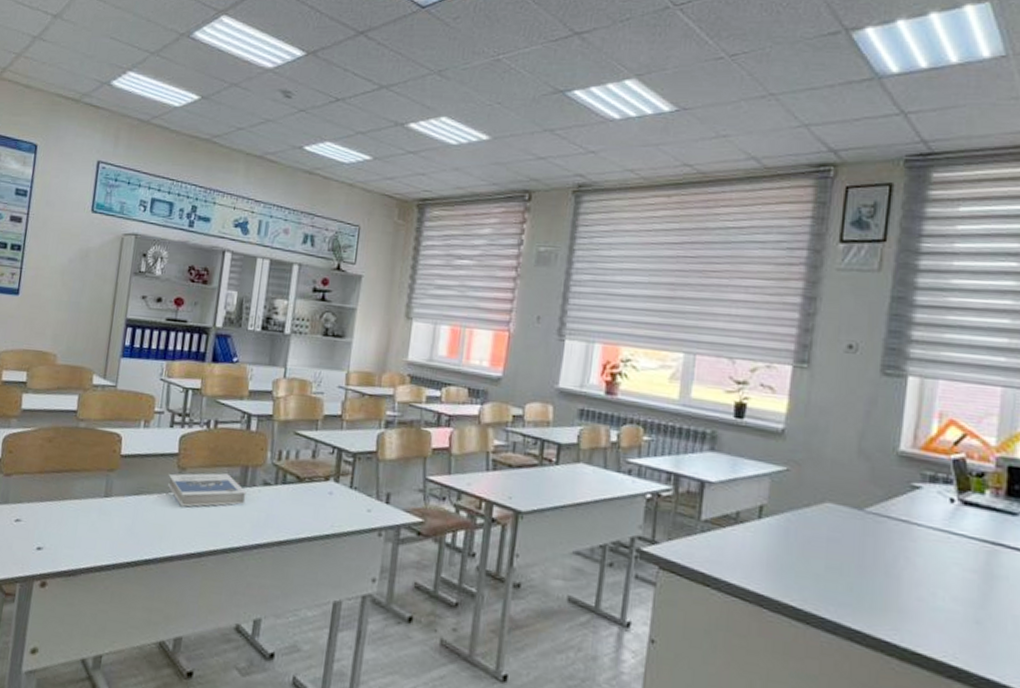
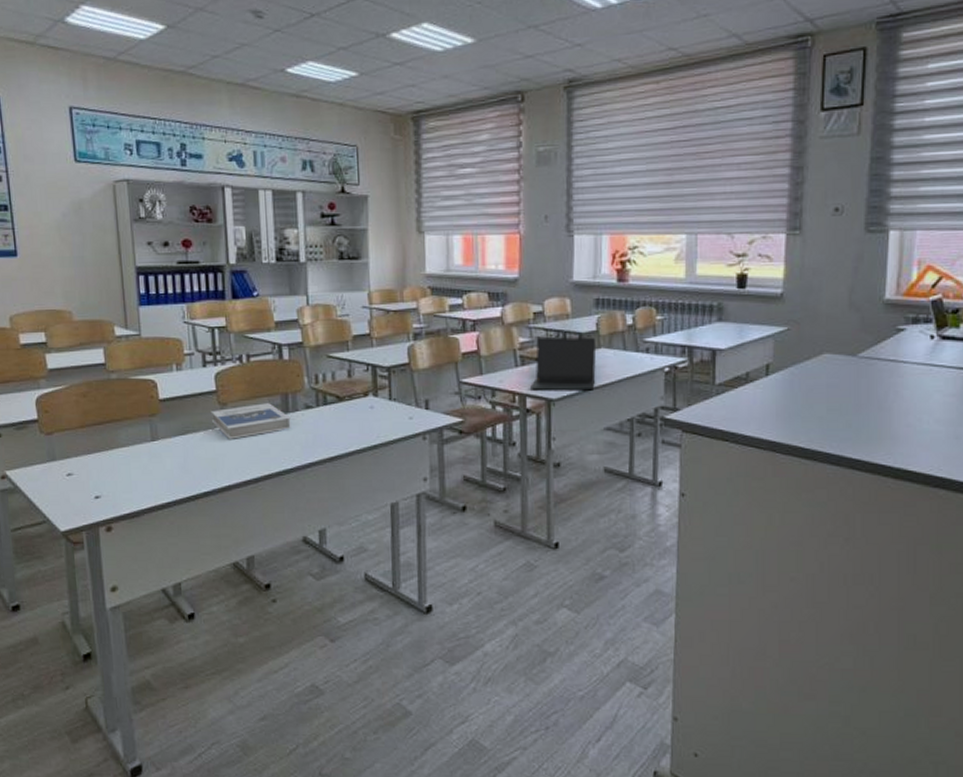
laptop: none [499,443,576,508] -> present [530,337,597,391]

